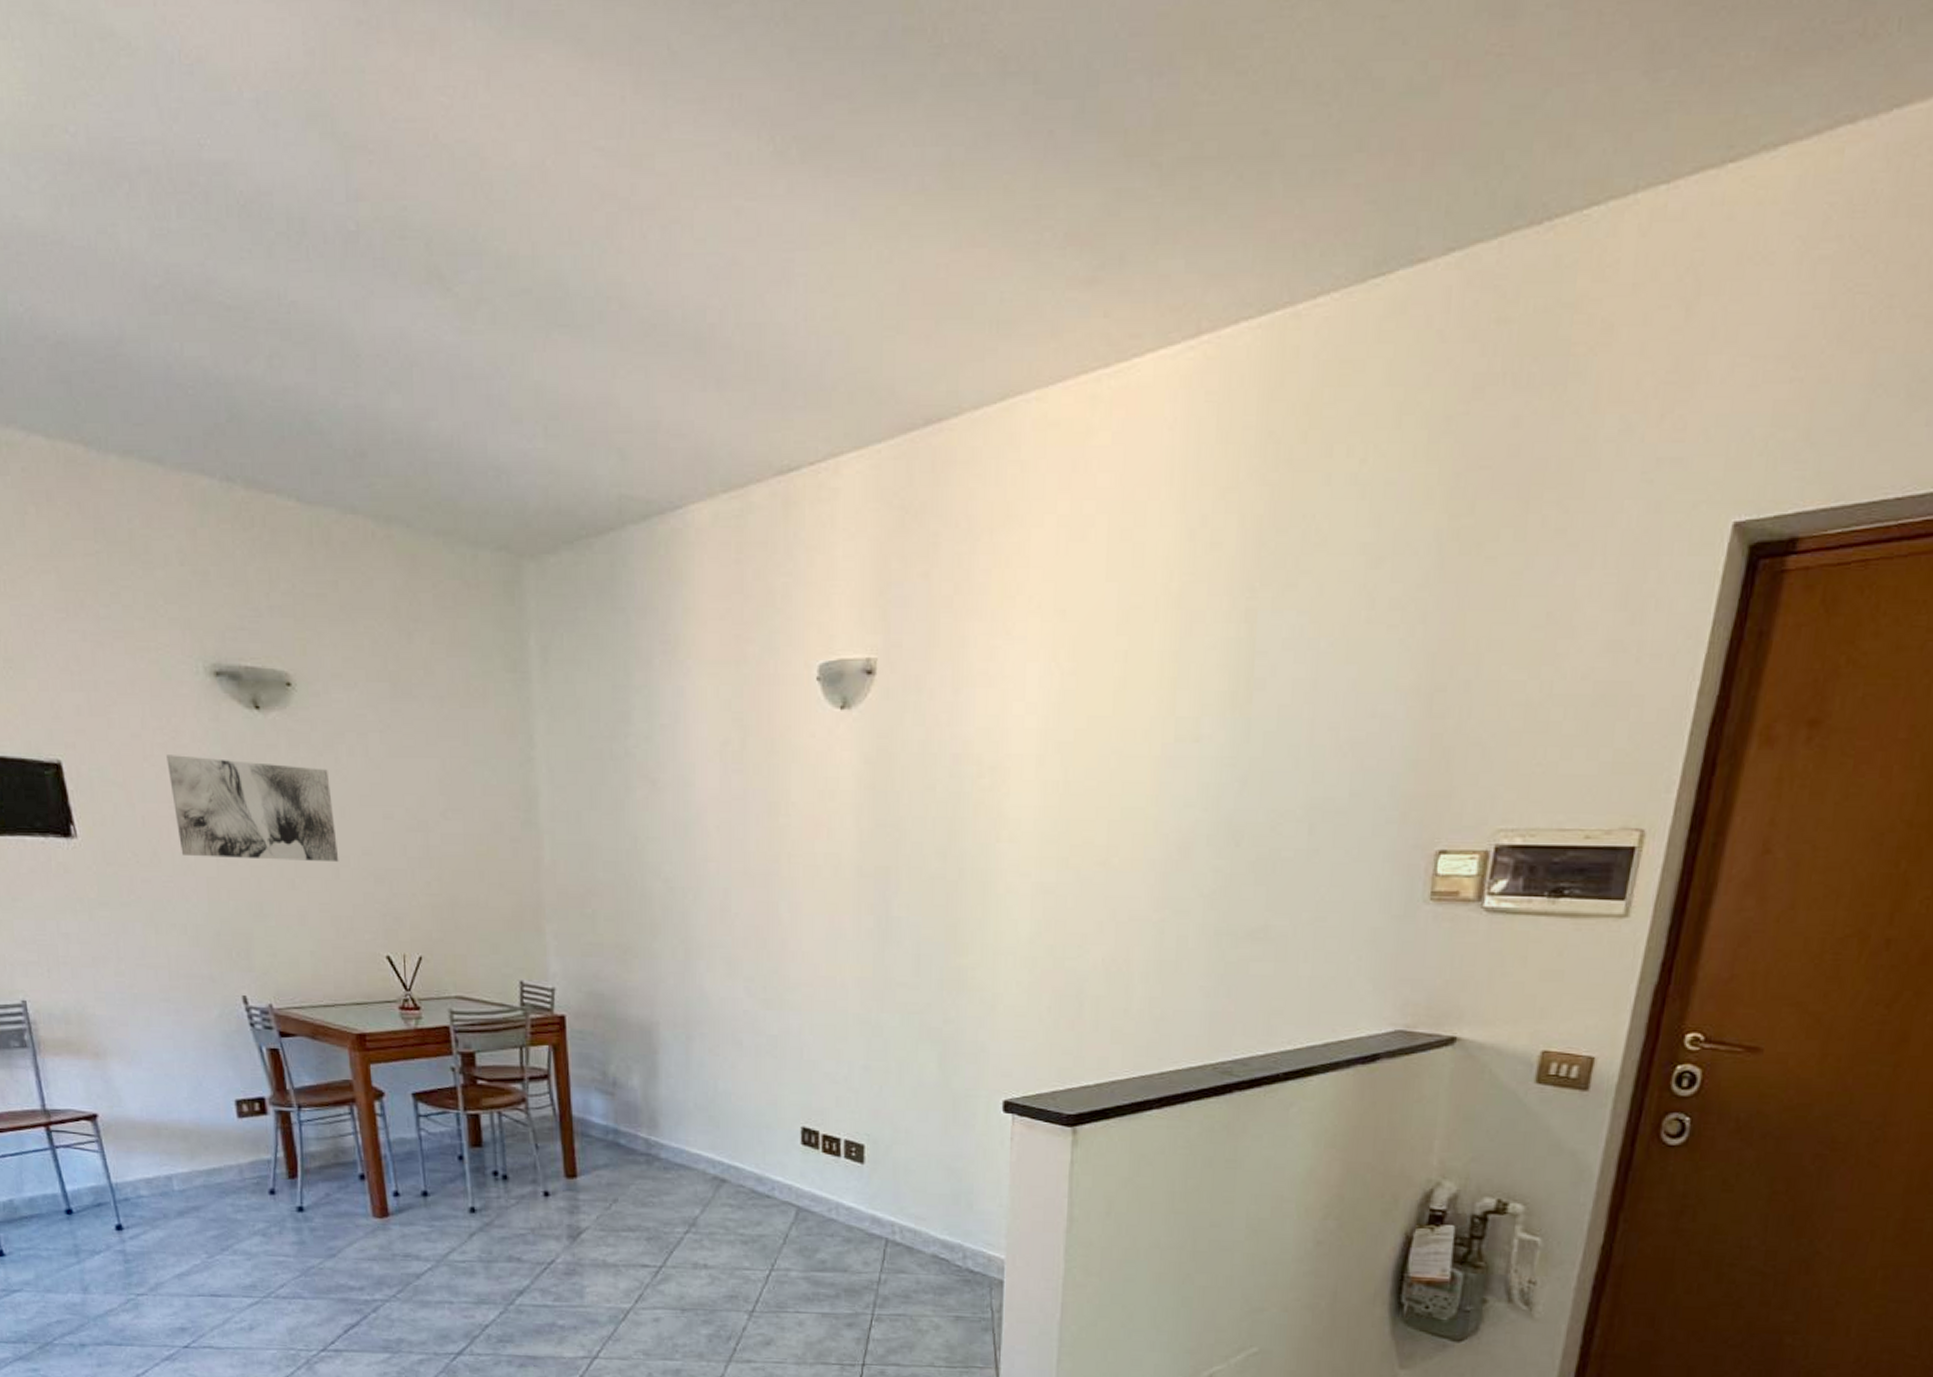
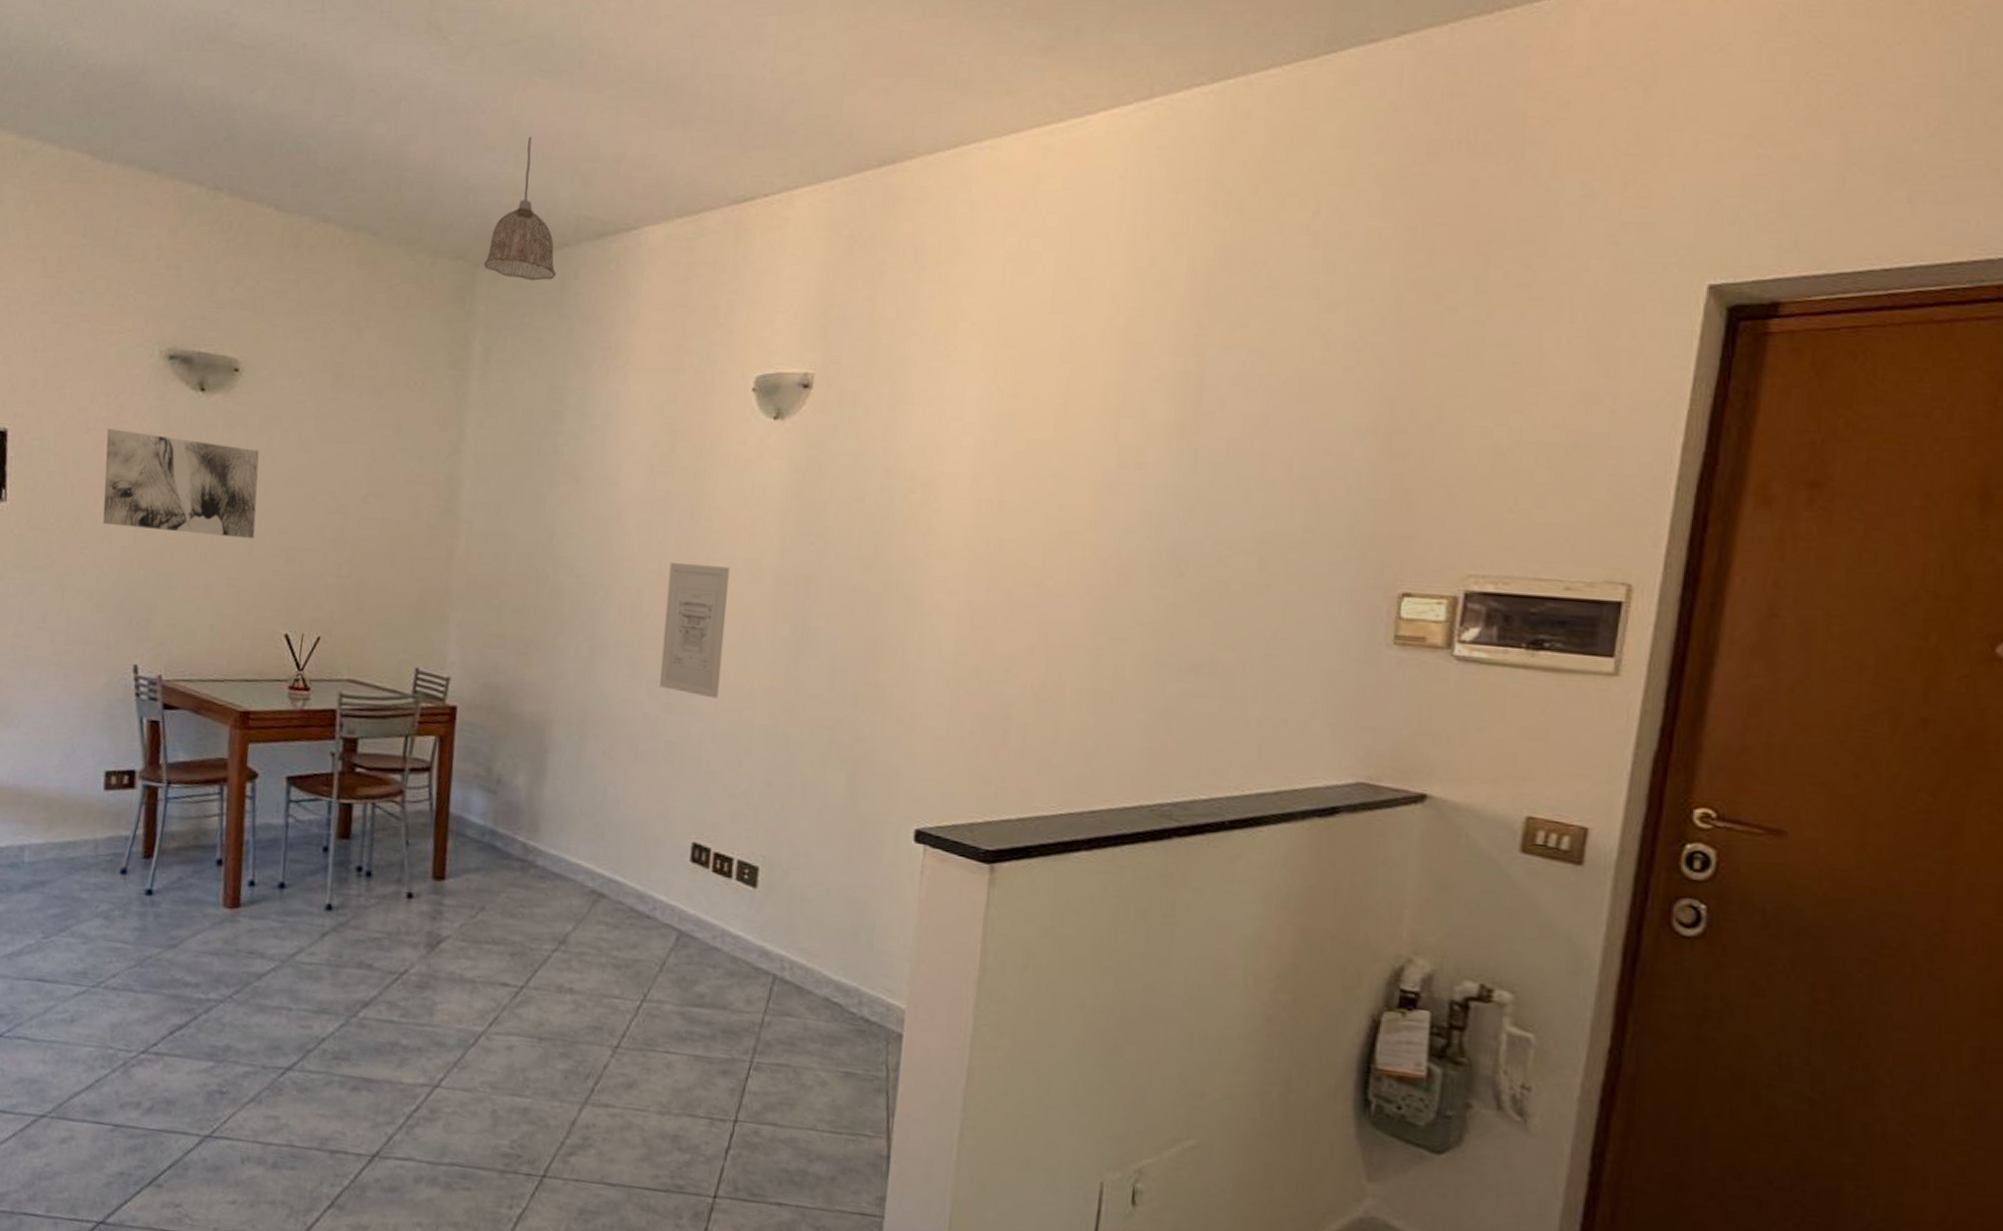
pendant lamp: none [527,405,604,571] -> present [483,137,556,281]
wall art: none [753,862,813,992] -> present [659,563,730,699]

